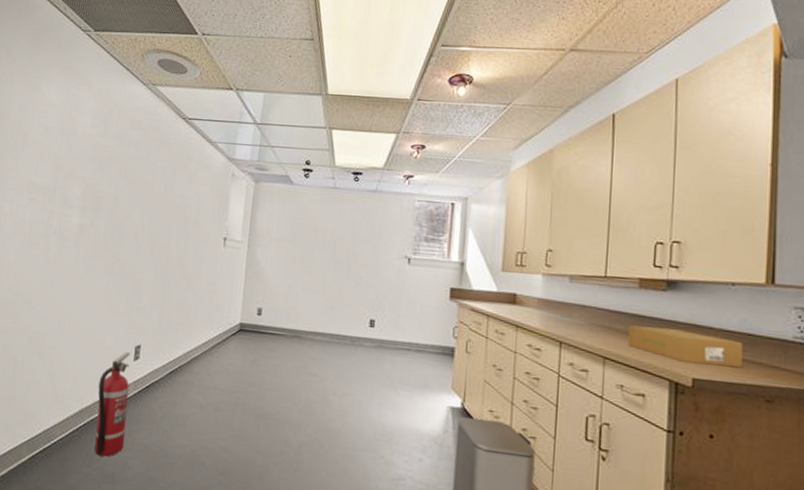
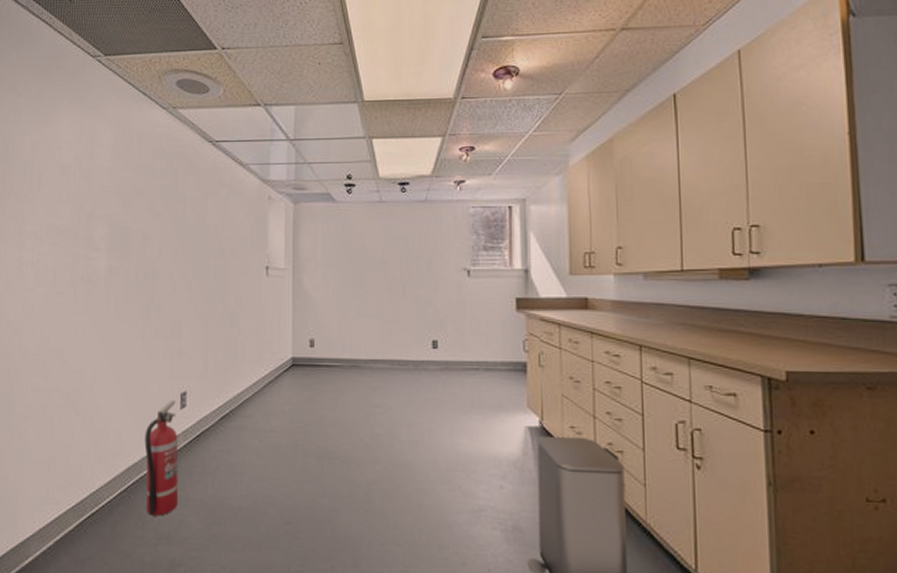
box: present [628,325,743,368] -> none [712,320,840,356]

